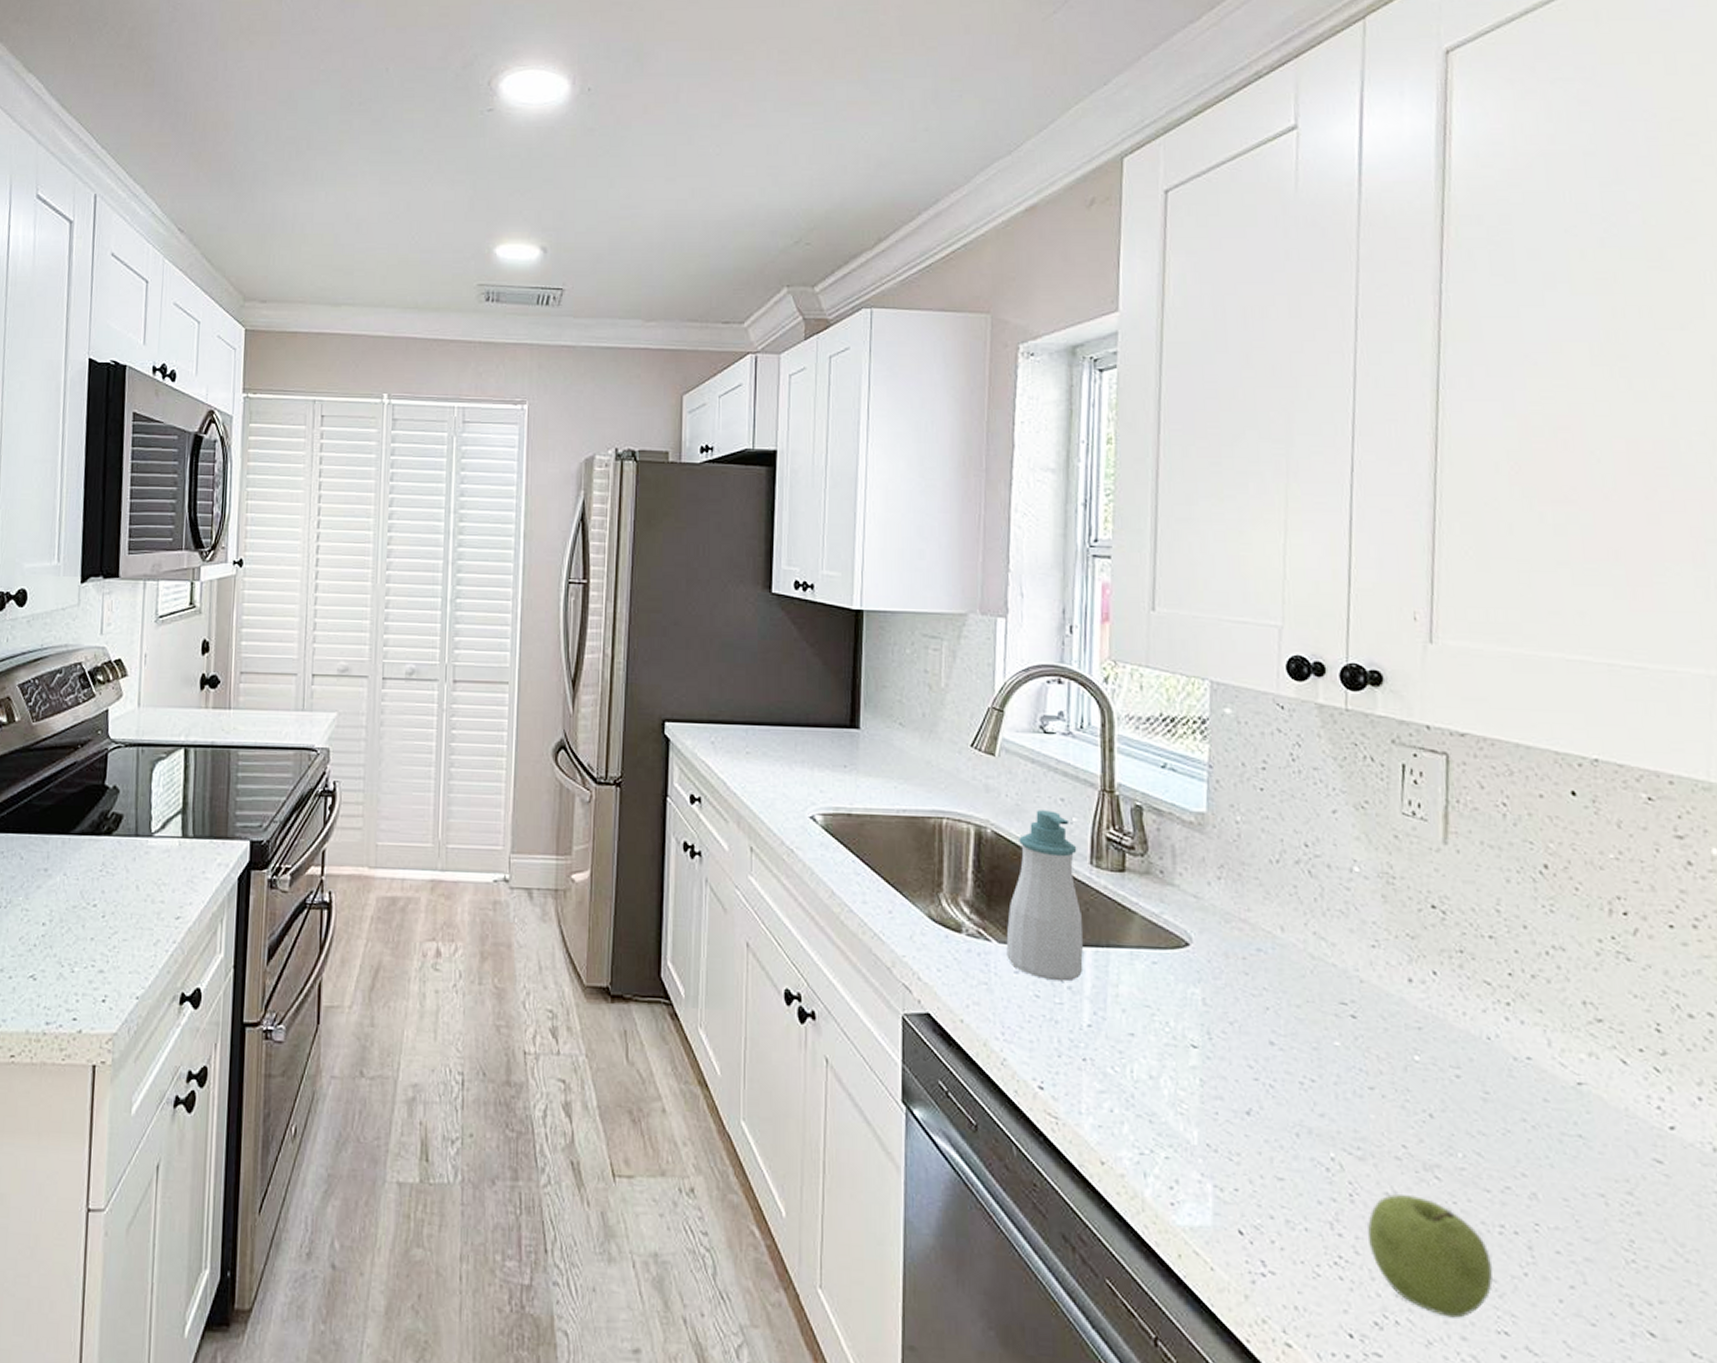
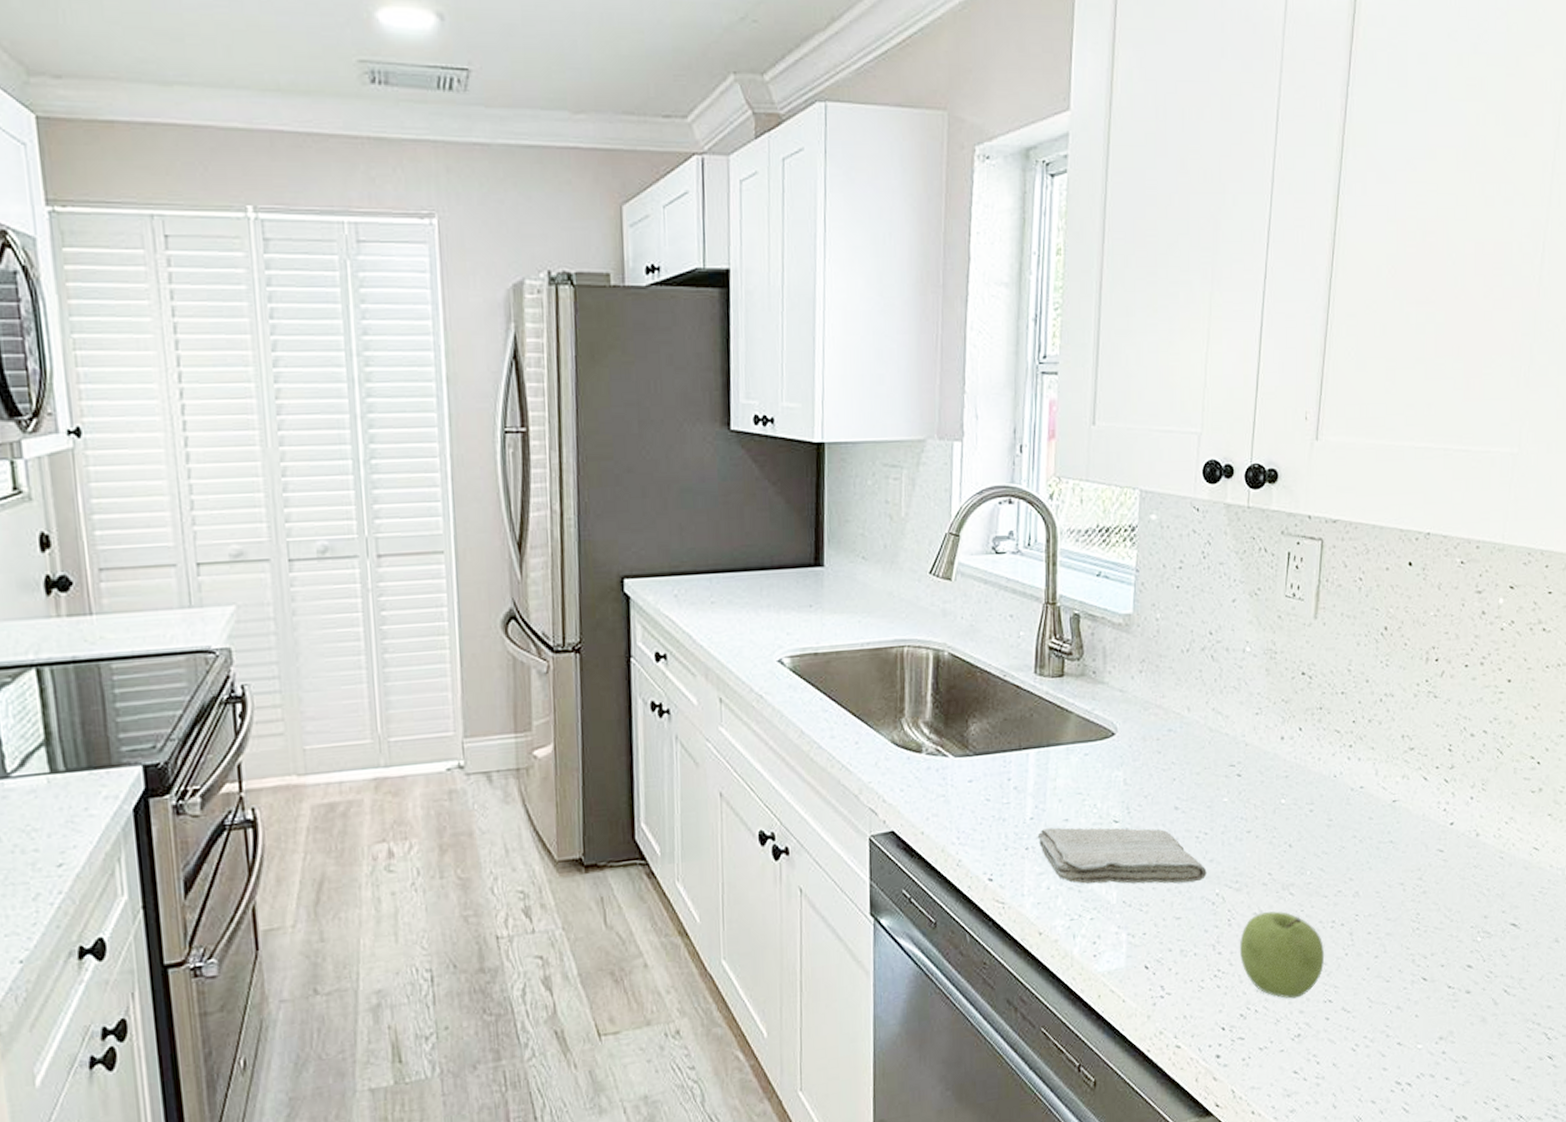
soap bottle: present [1006,810,1084,982] -> none [961,627,1028,785]
washcloth: none [1096,1040,1317,1139] -> present [1037,827,1207,884]

